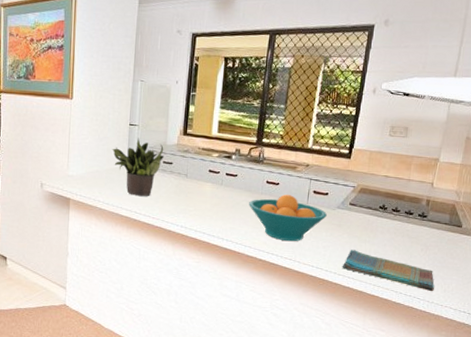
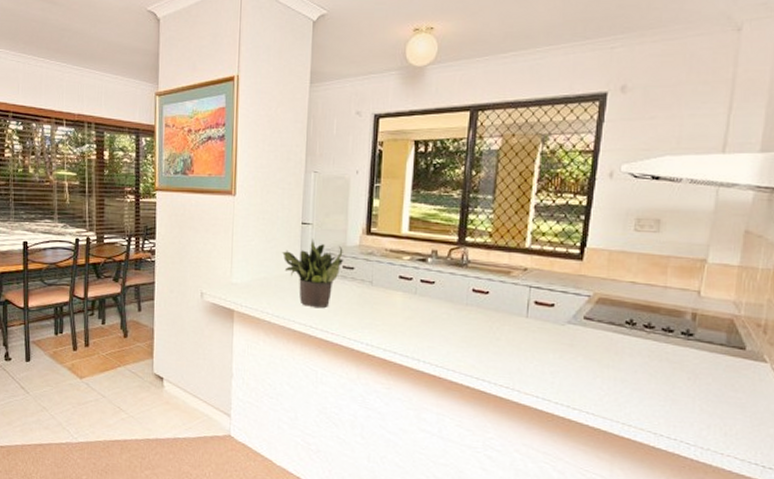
fruit bowl: present [249,194,327,242] -> none [451,305,554,365]
dish towel: present [342,250,434,292] -> none [577,376,710,436]

